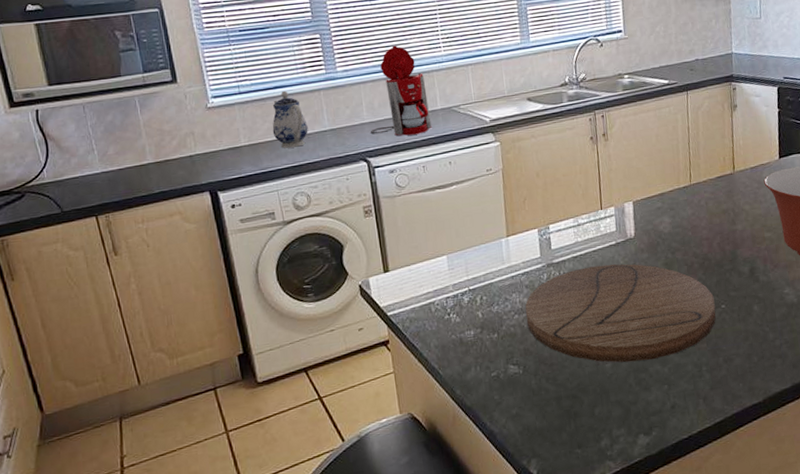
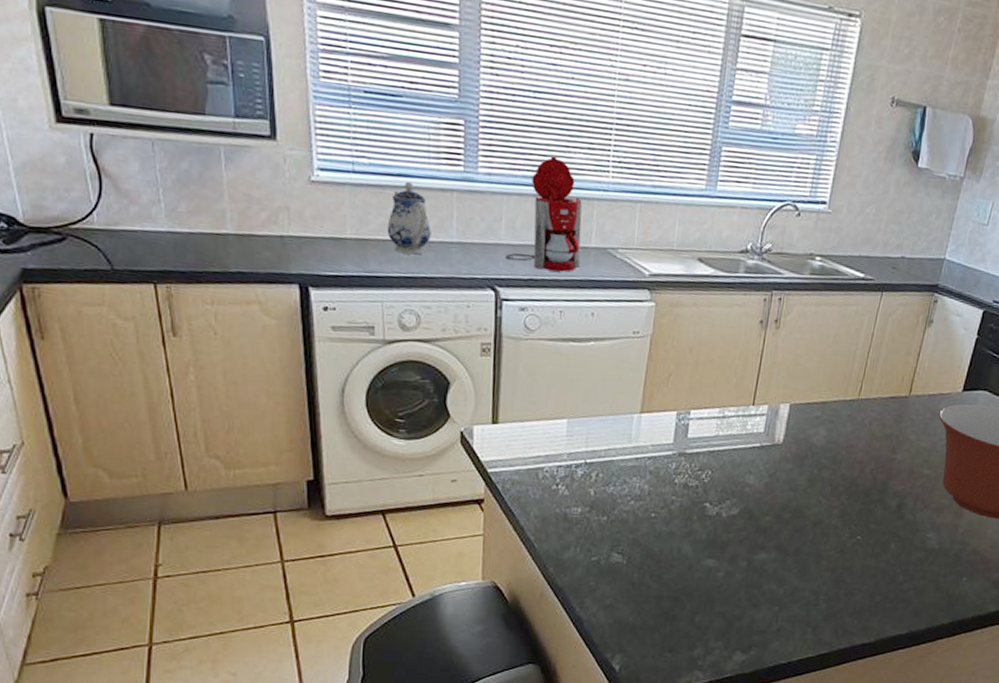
cutting board: present [525,263,716,363] -> none [642,465,852,578]

